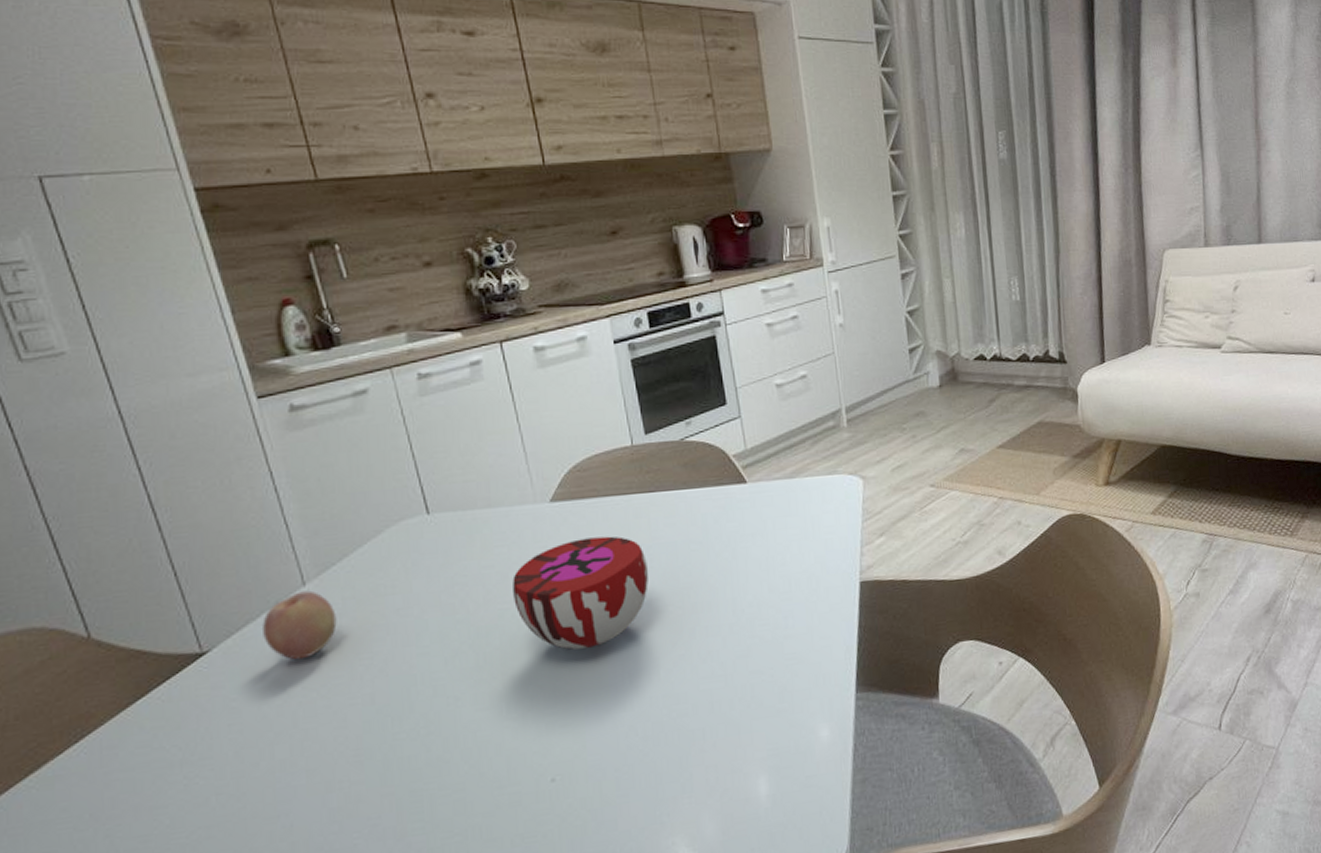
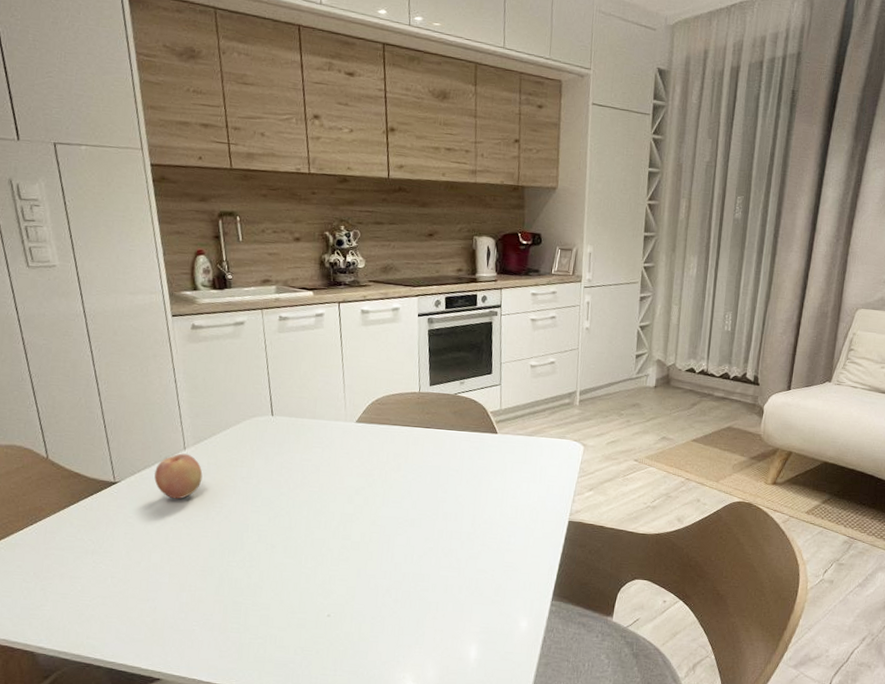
decorative bowl: present [512,536,649,650] -> none [321,452,417,530]

